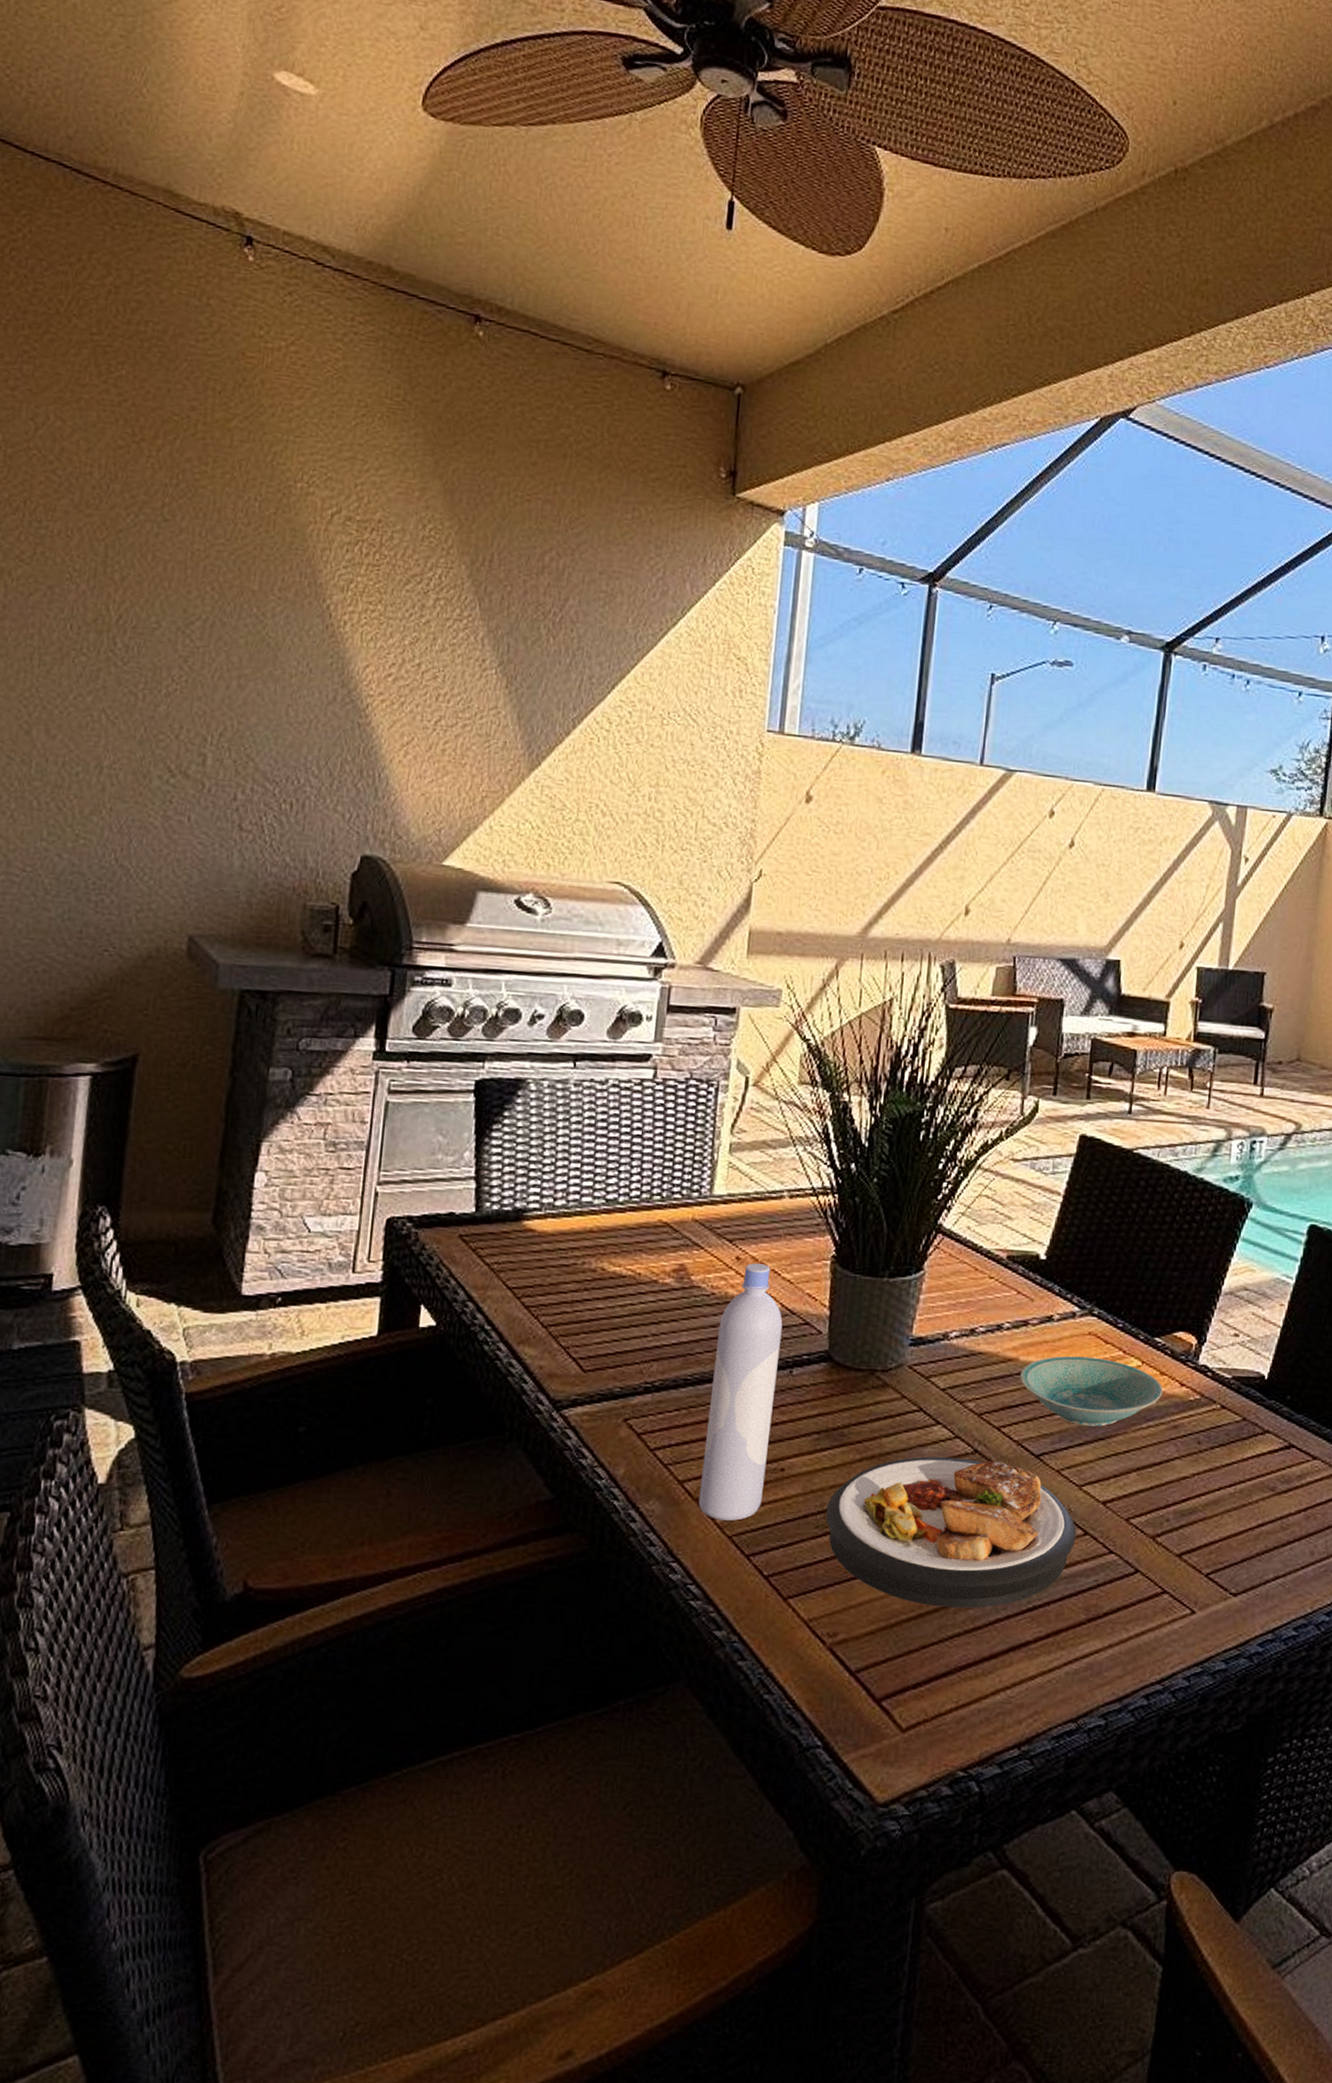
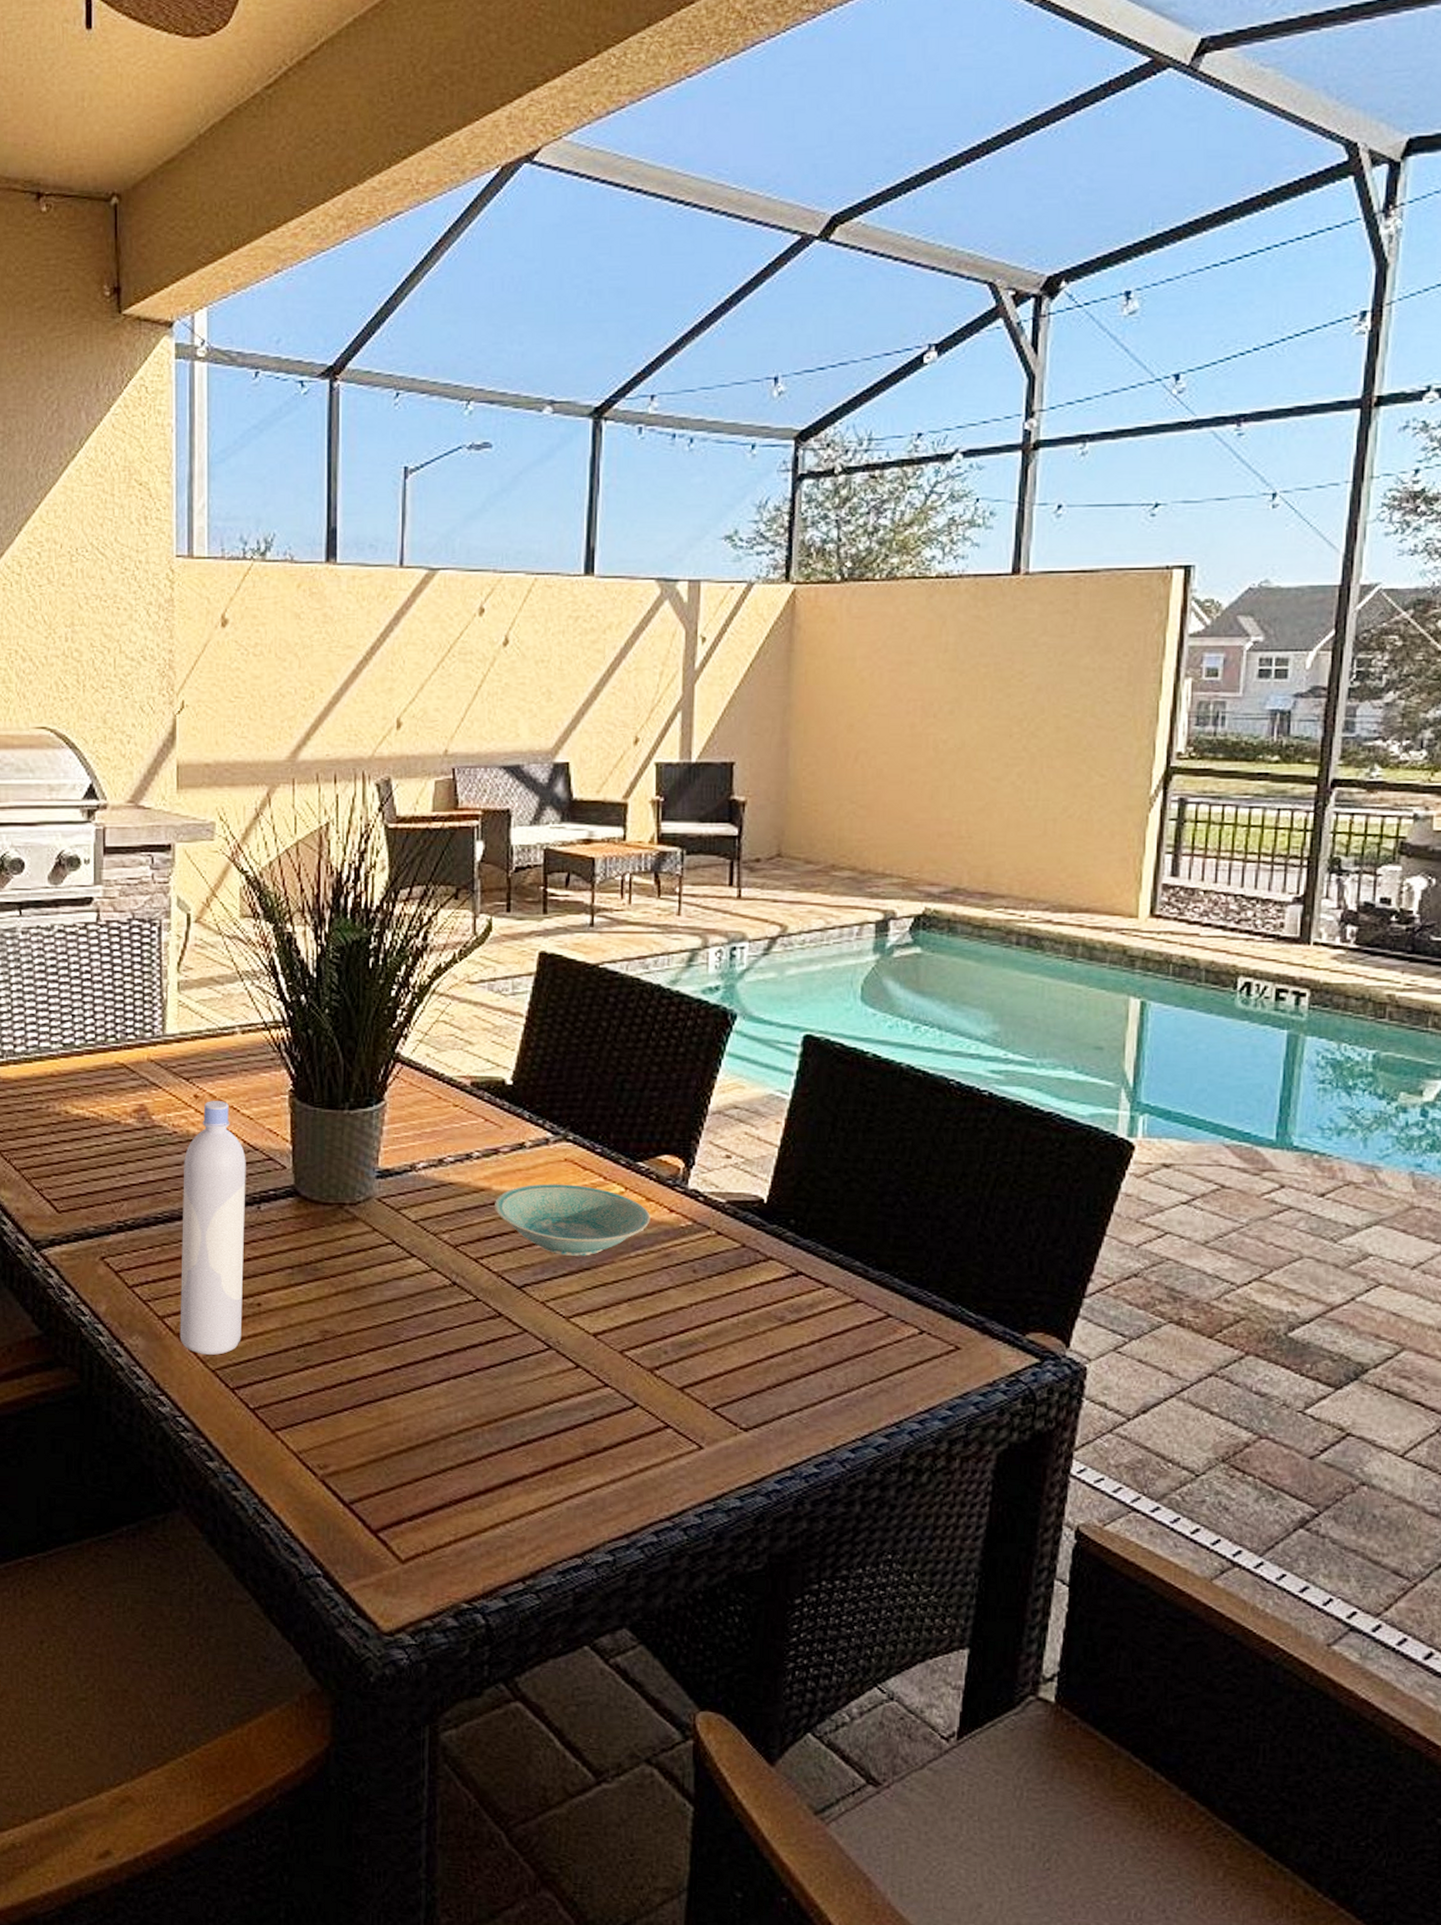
plate: present [826,1456,1077,1608] -> none [306,1289,568,1442]

